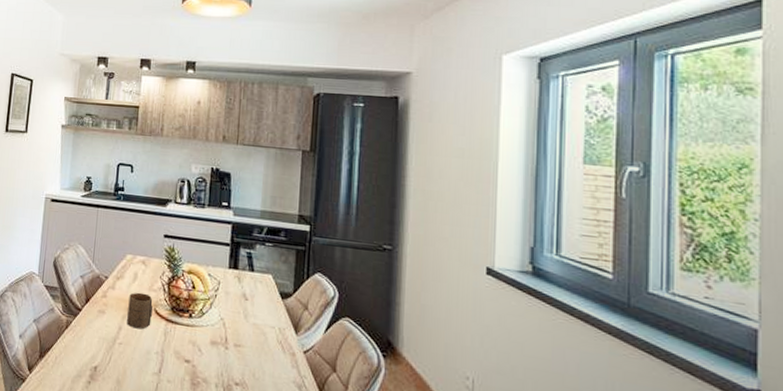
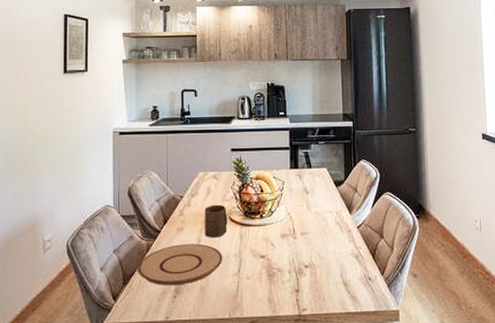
plate: none [55,327,144,372] -> present [138,243,223,286]

